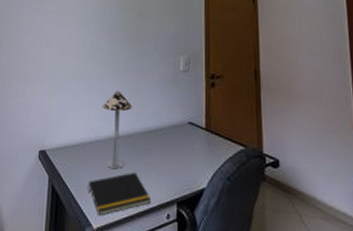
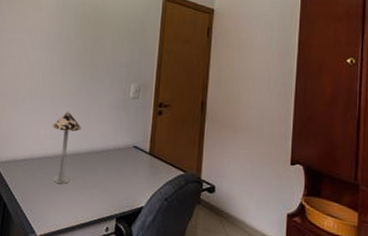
notepad: present [88,172,152,216] -> none [34,188,93,225]

